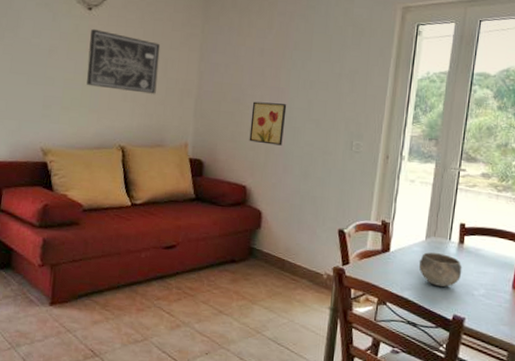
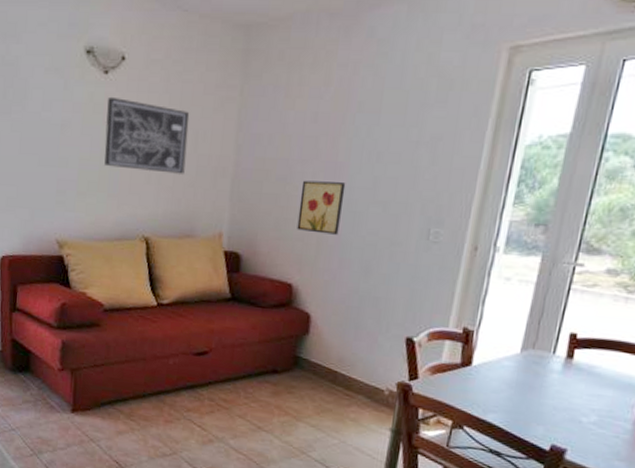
bowl: present [419,252,462,287] -> none [509,368,569,411]

